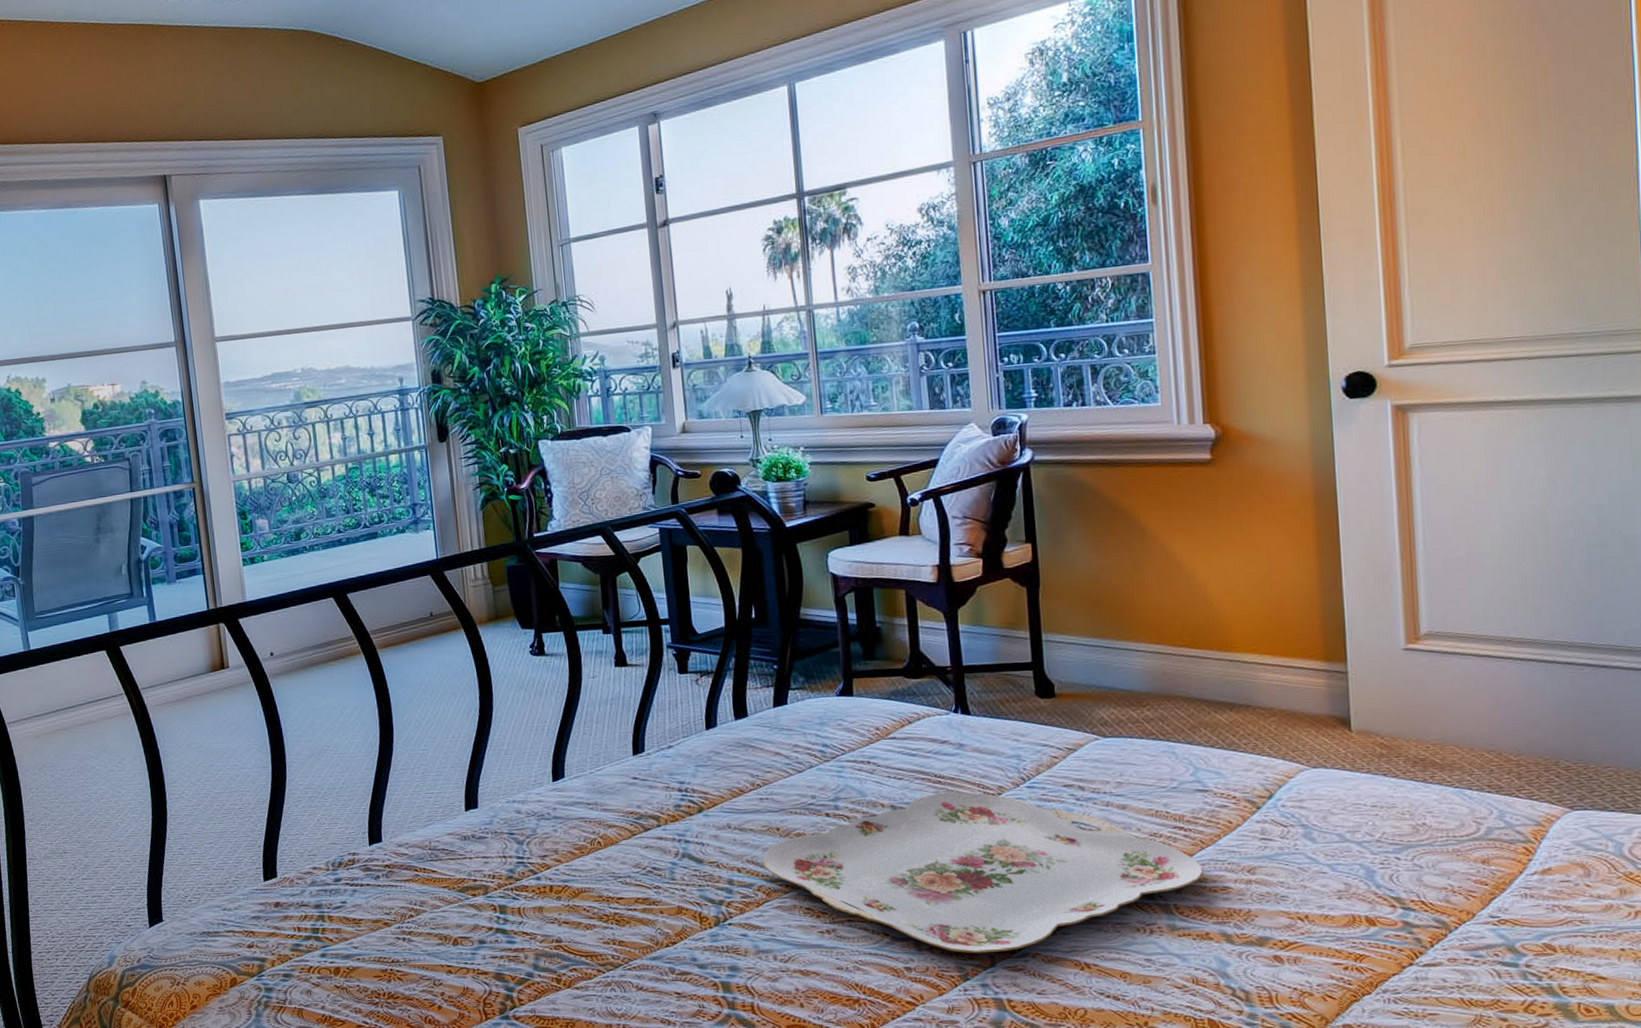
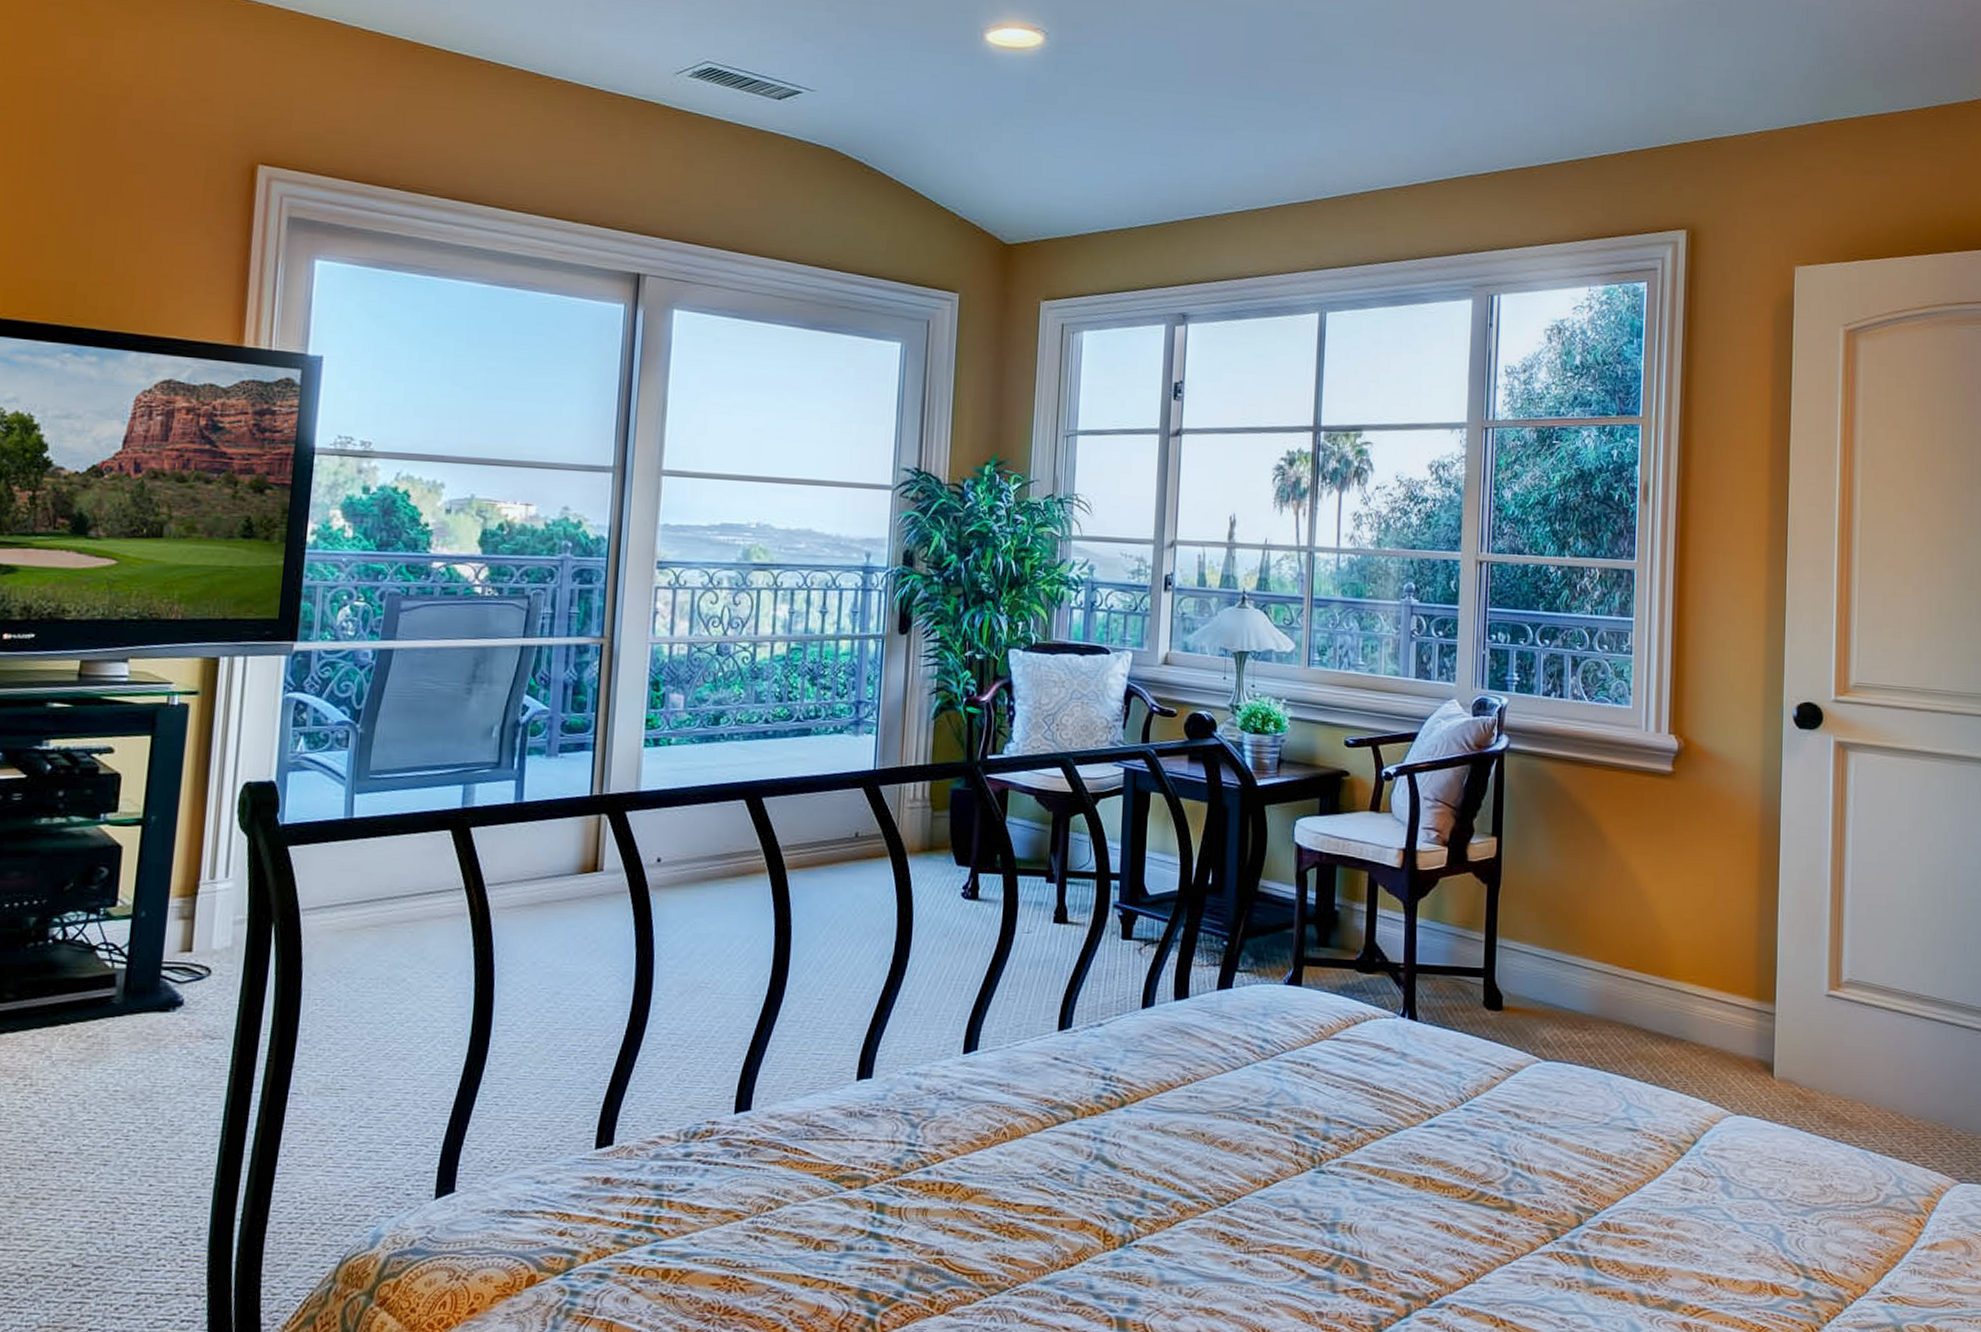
serving tray: present [763,791,1203,954] -> none [1182,1107,1625,1301]

